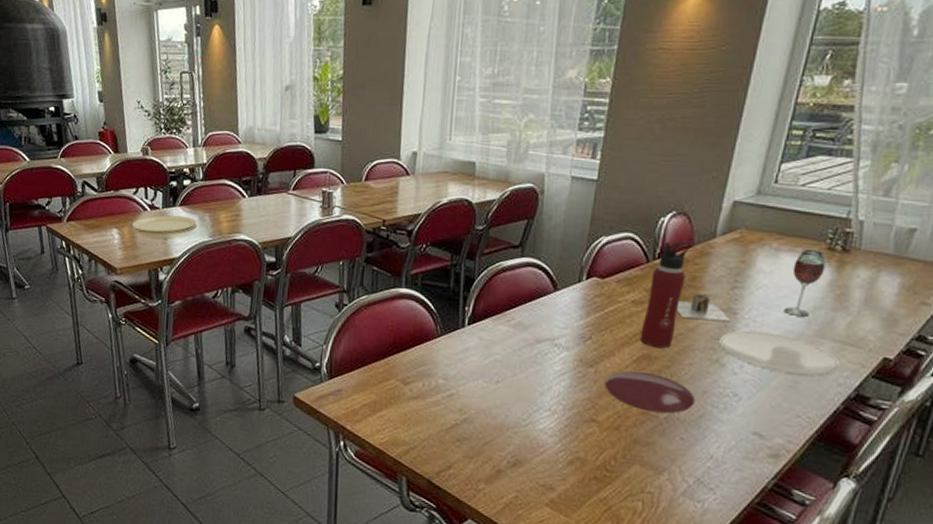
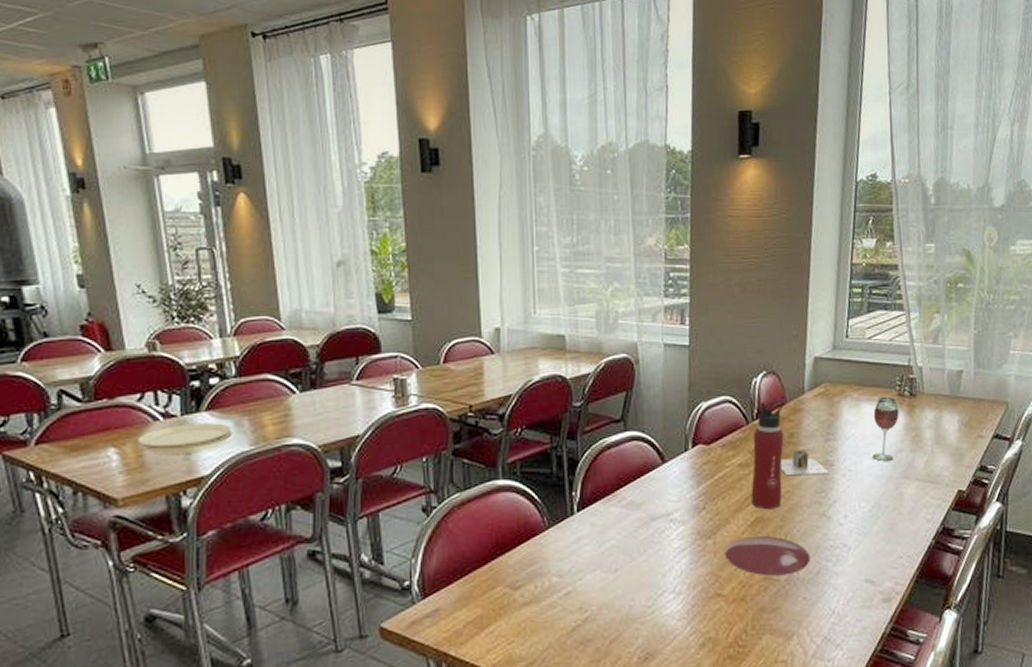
plate: present [719,330,840,377] -> none [823,479,926,519]

